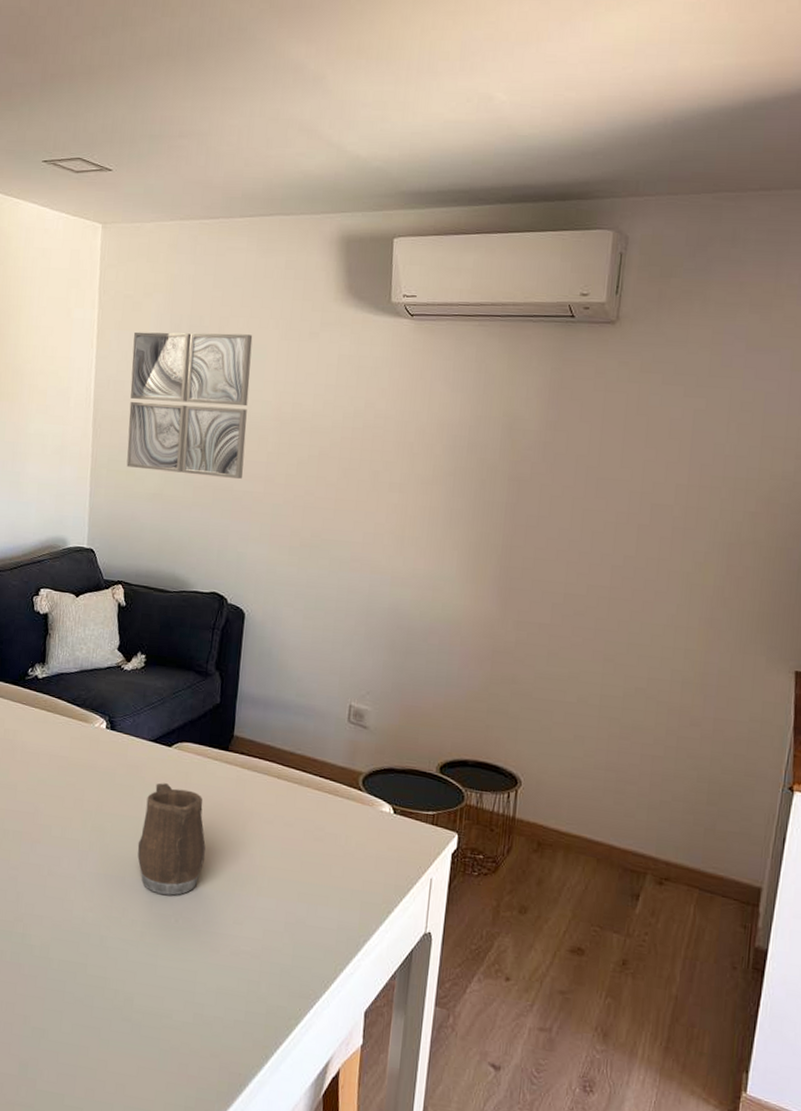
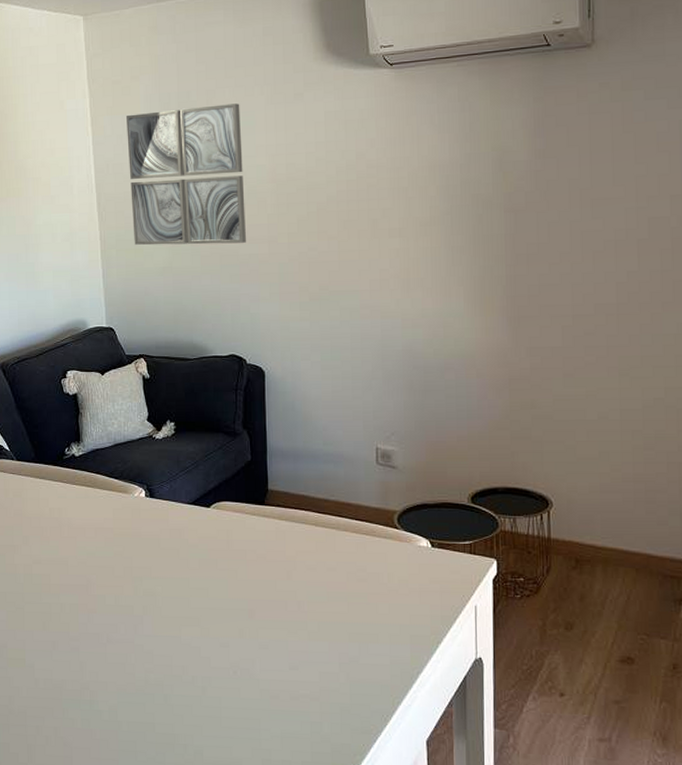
mug: present [137,782,206,895] -> none [189,543,254,649]

